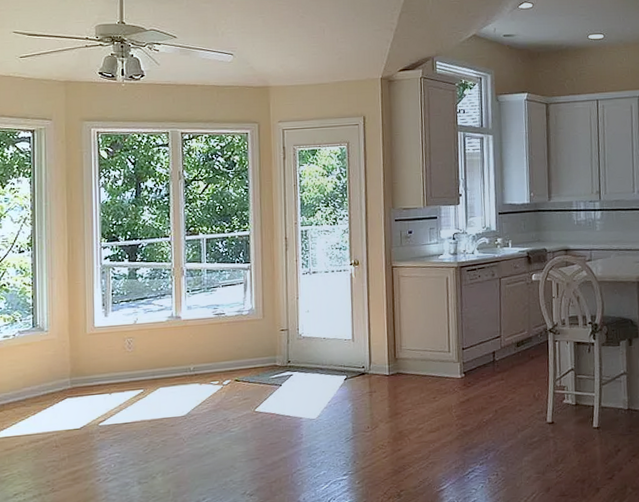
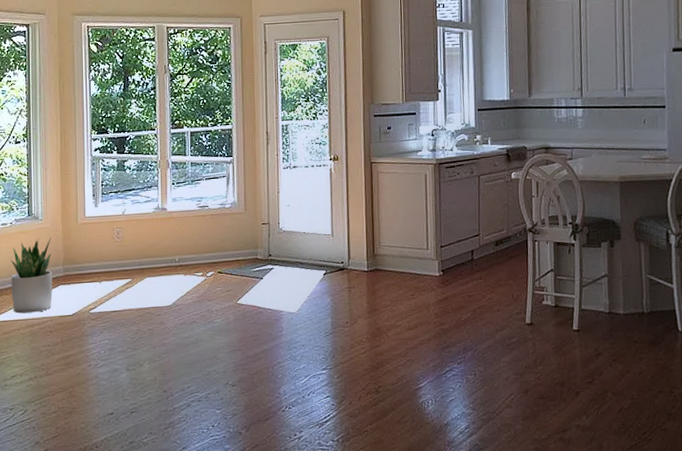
planter: none [13,350,59,429] -> present [11,238,52,314]

